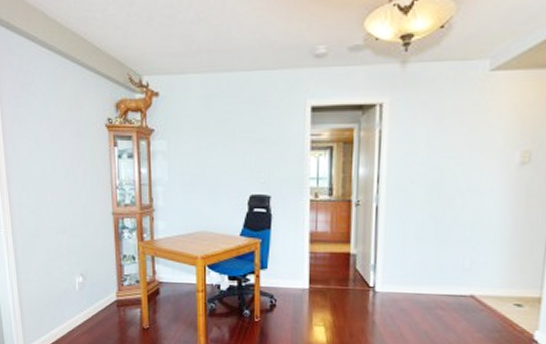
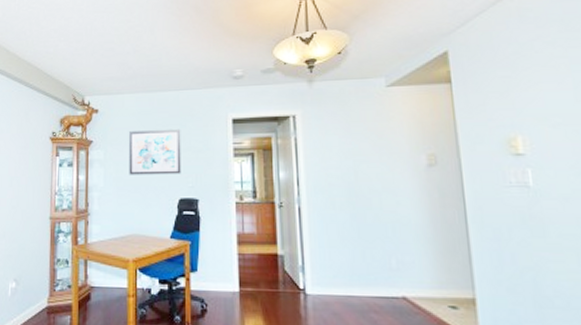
wall art: none [195,117,253,169] -> present [129,128,181,175]

